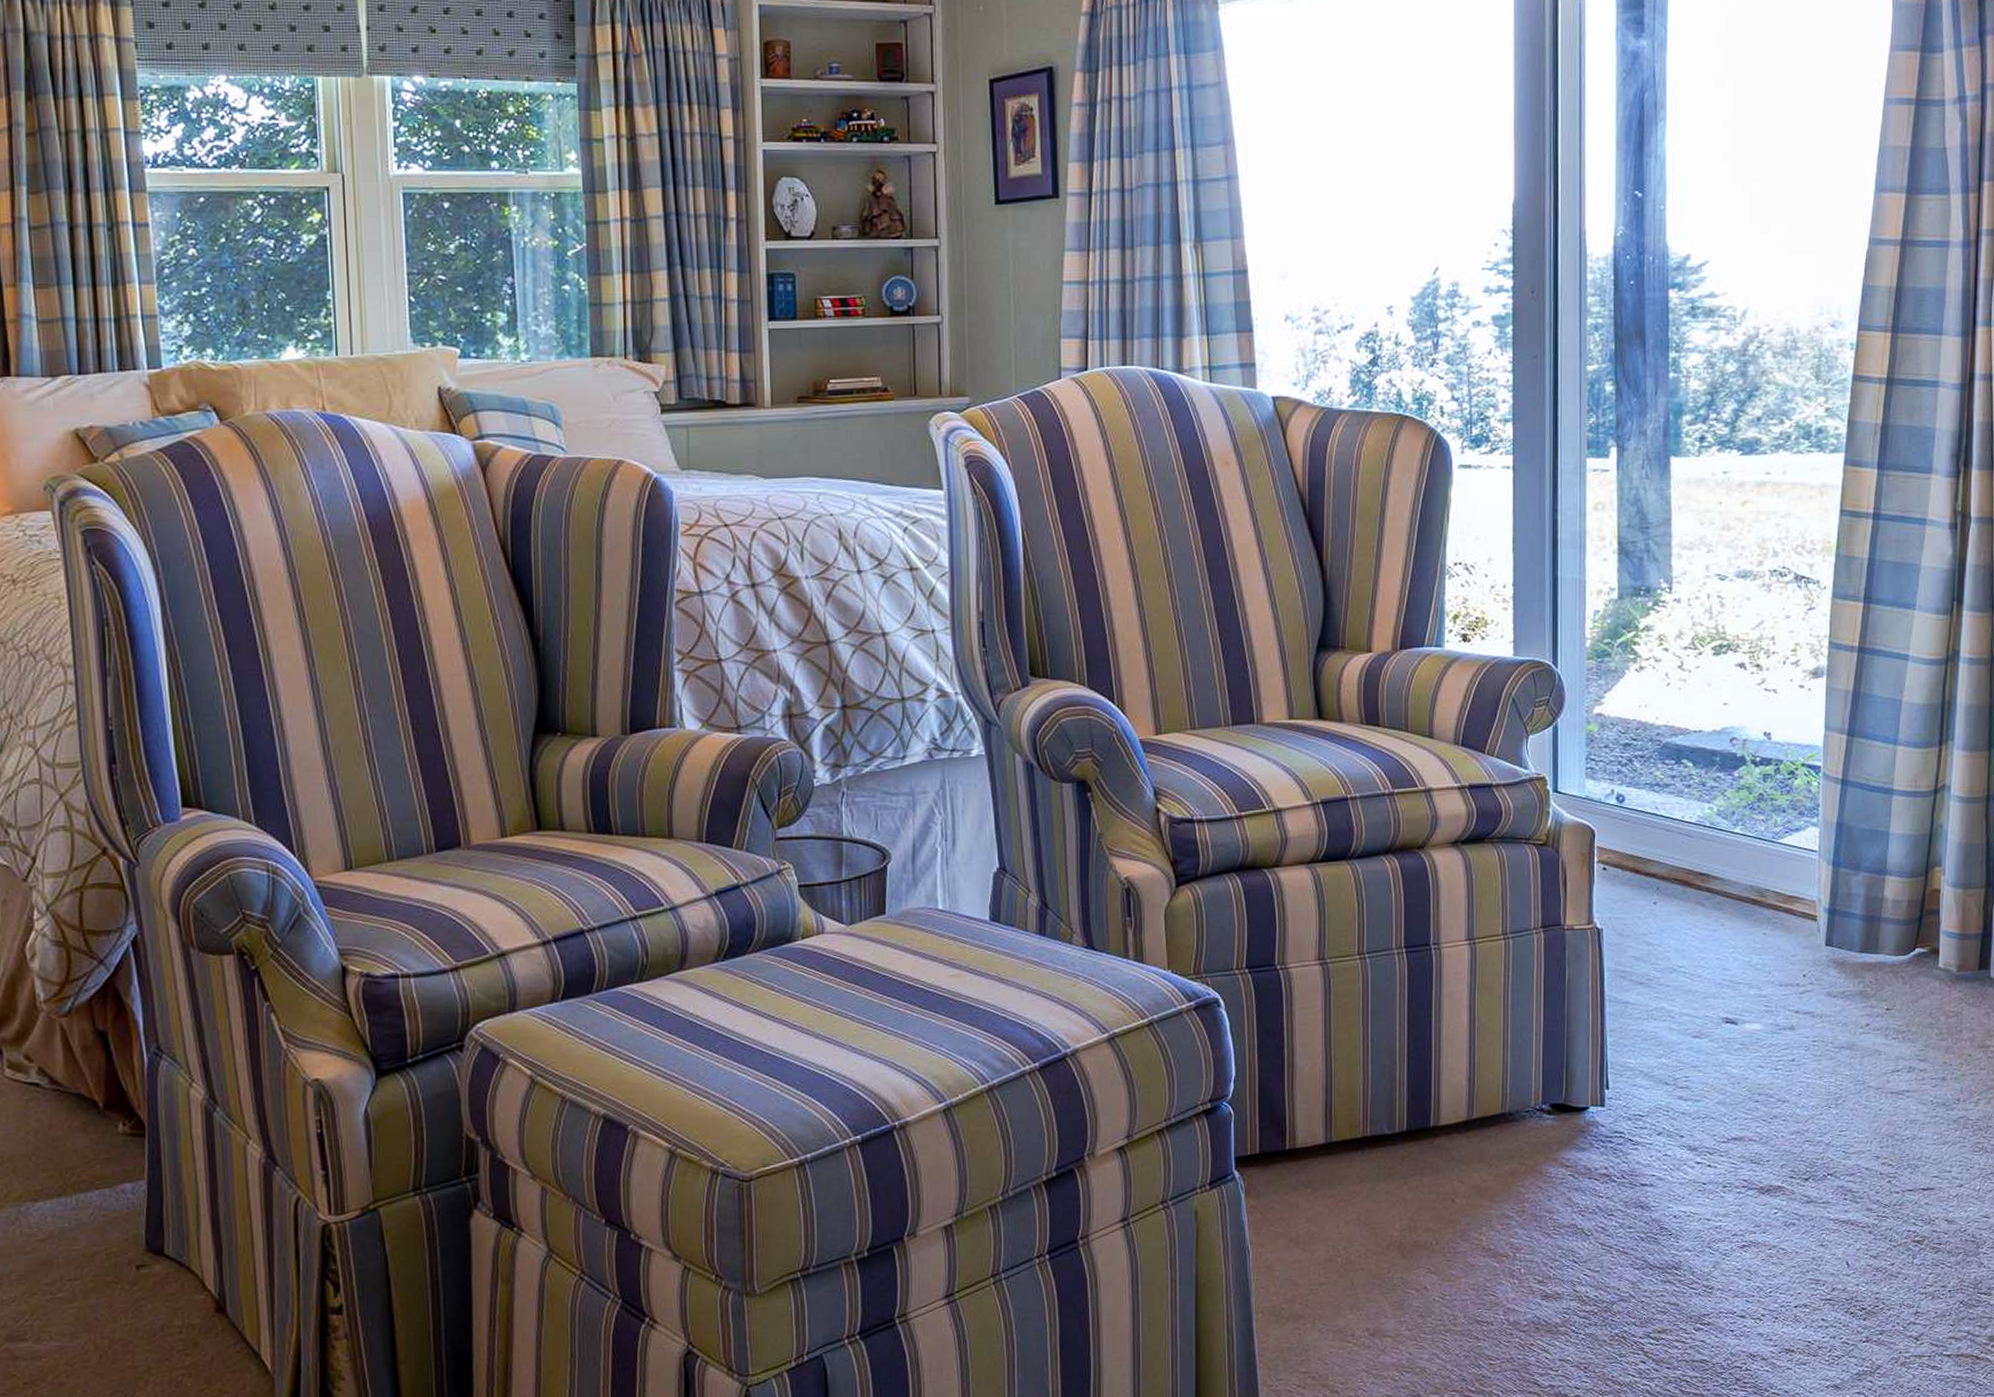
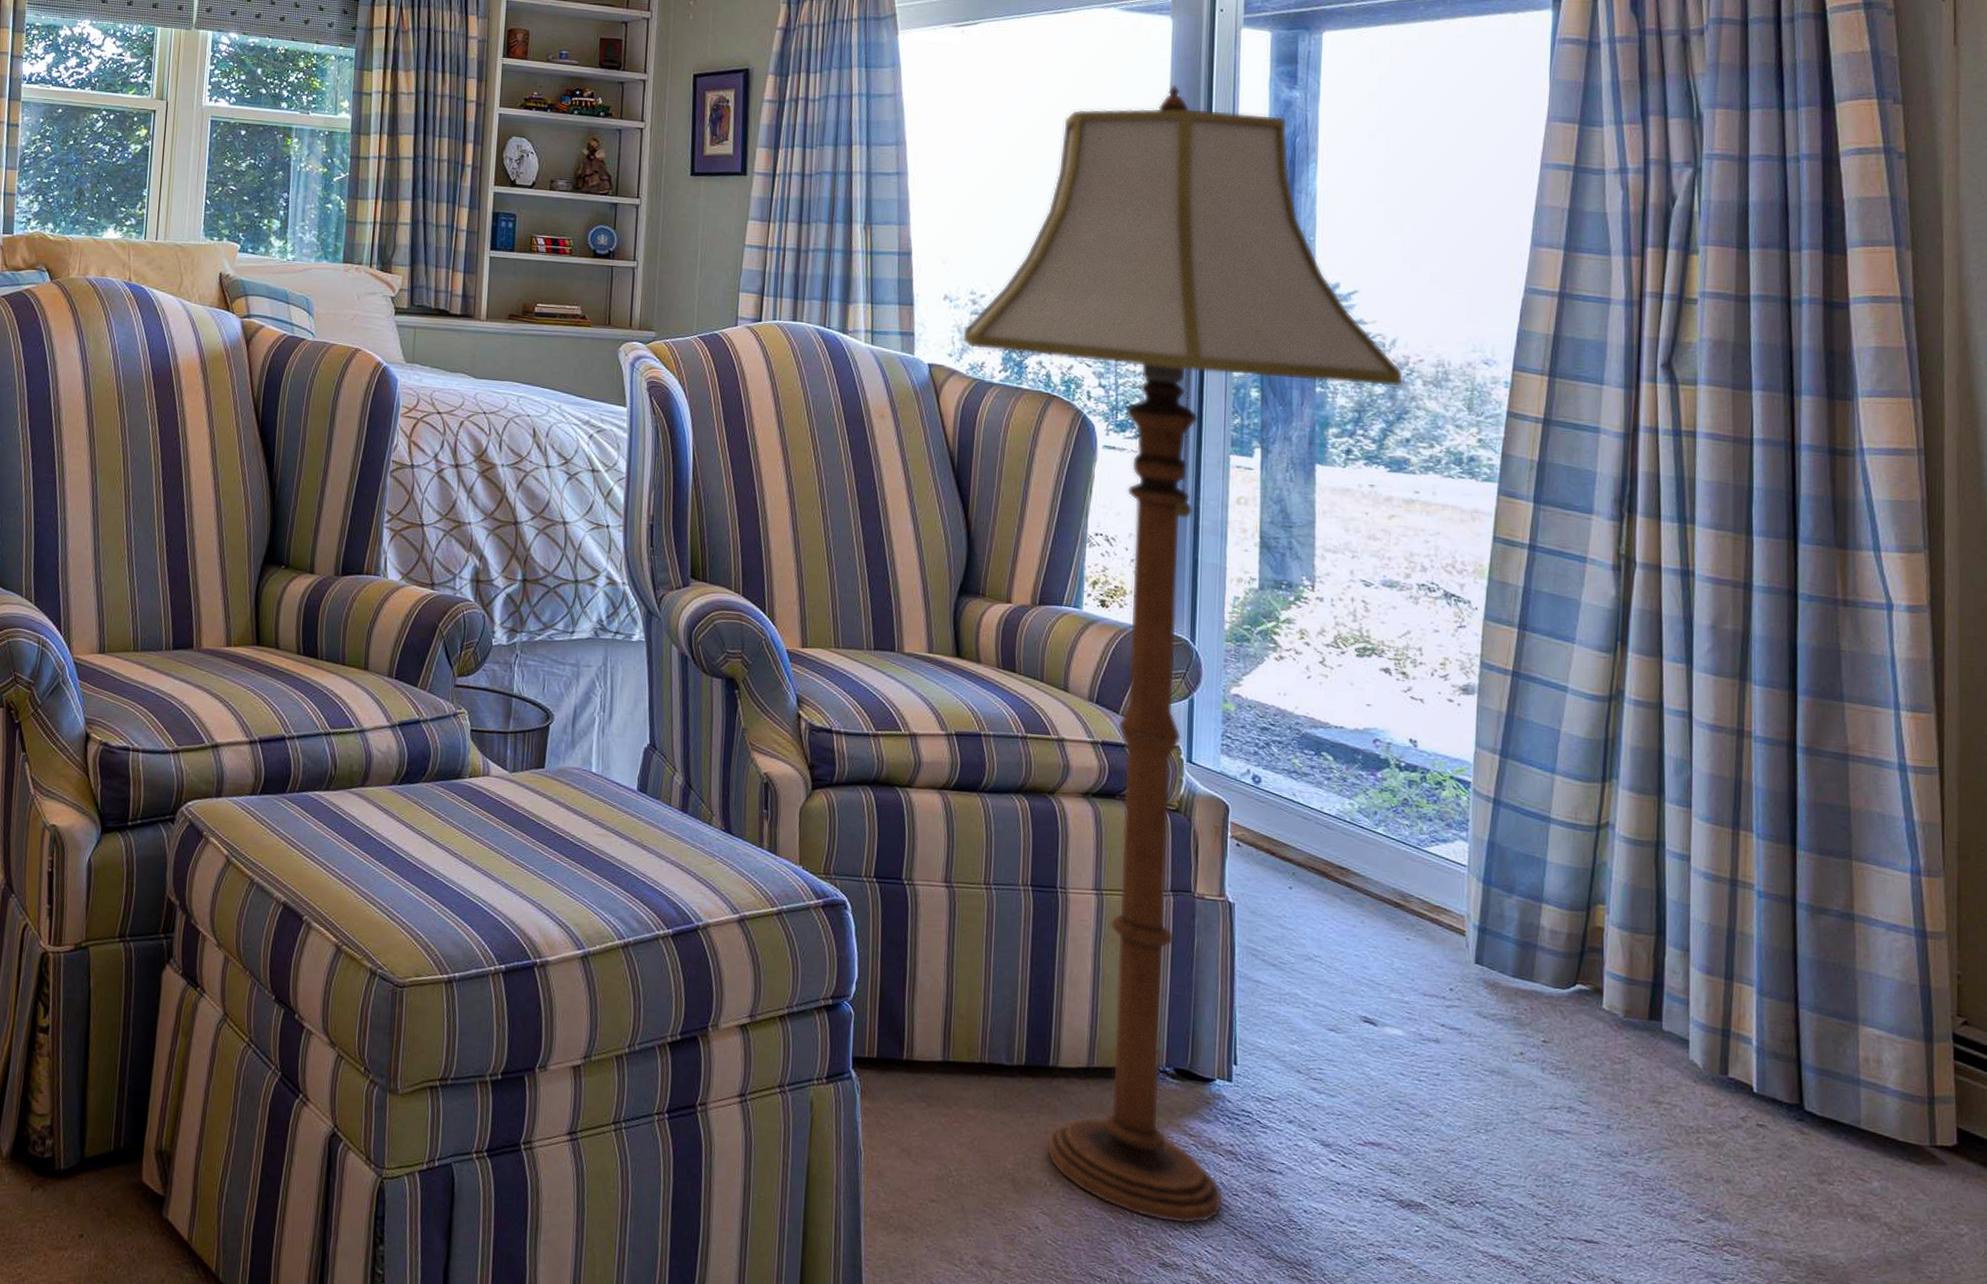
floor lamp: none [1306,44,1755,1256] -> present [962,85,1404,1225]

